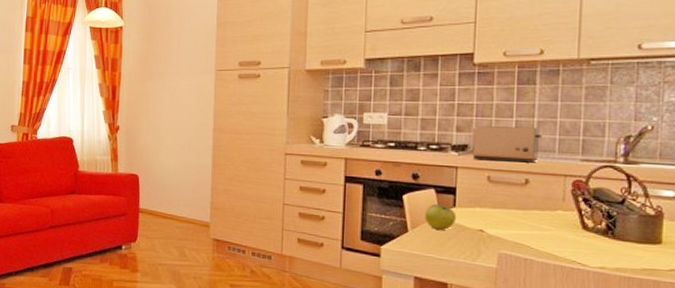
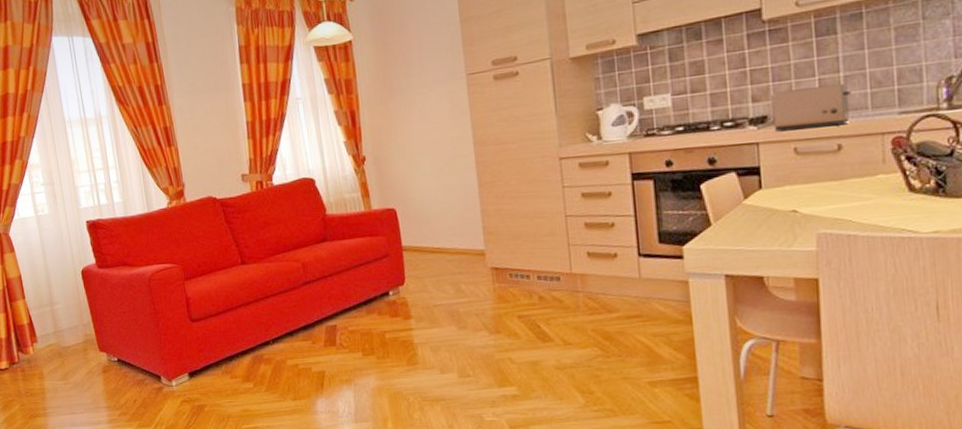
fruit: present [424,203,457,230] -> none [727,188,765,218]

